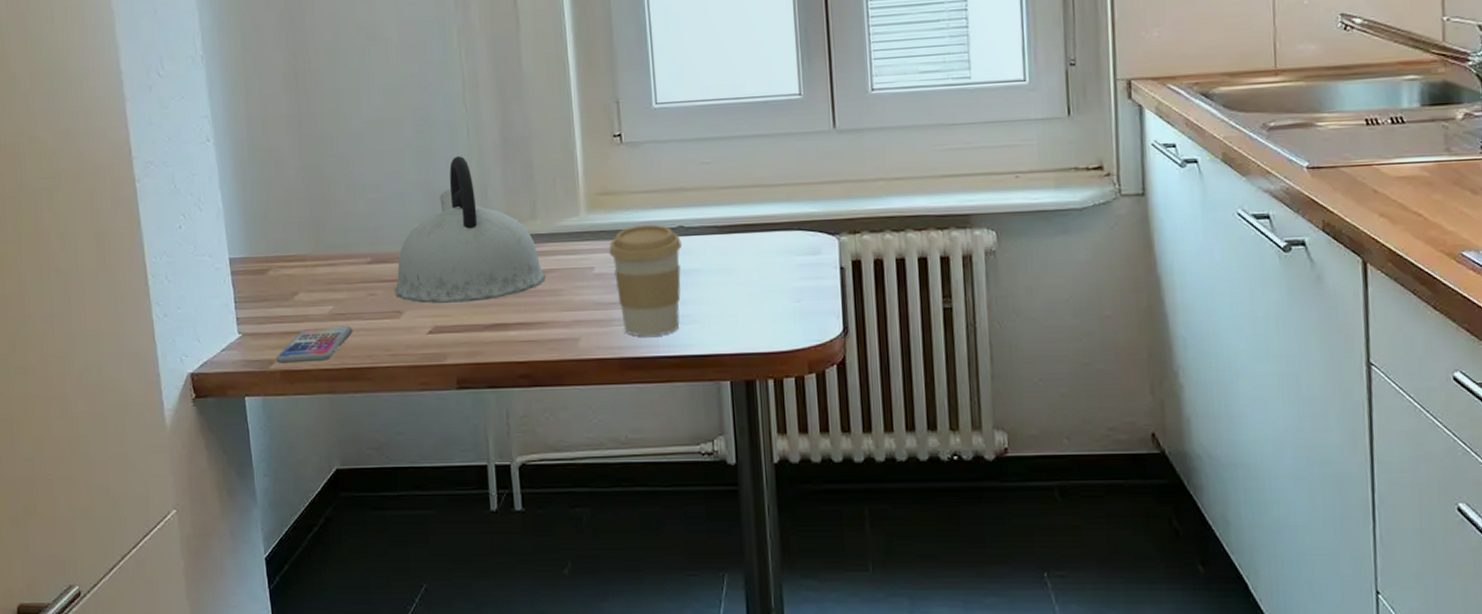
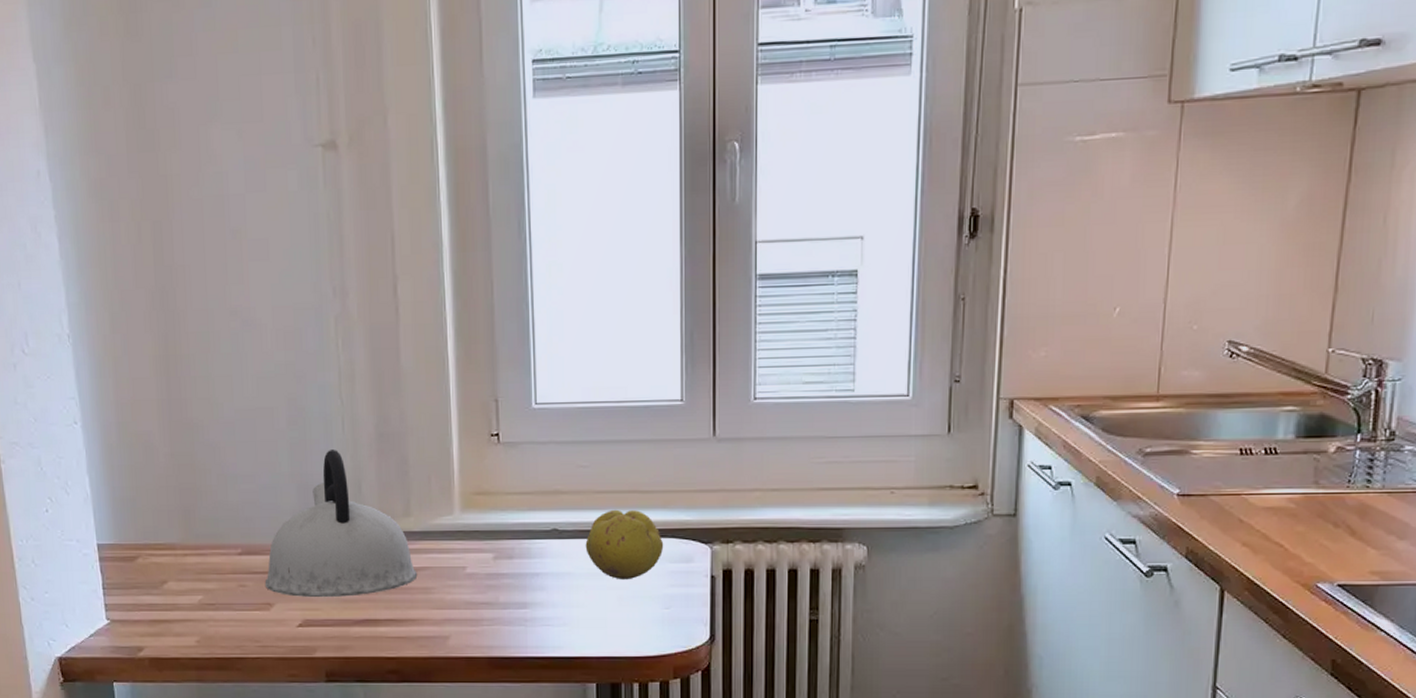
smartphone: present [276,325,353,365] -> none [145,615,223,652]
coffee cup: present [609,224,682,337] -> none [482,526,555,637]
fruit: none [712,204,791,275] -> present [585,509,664,581]

